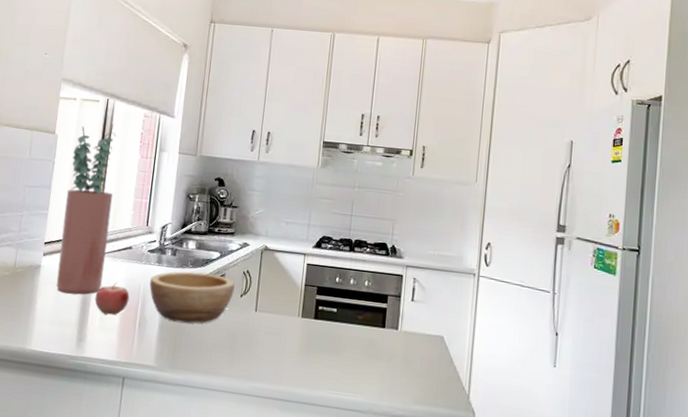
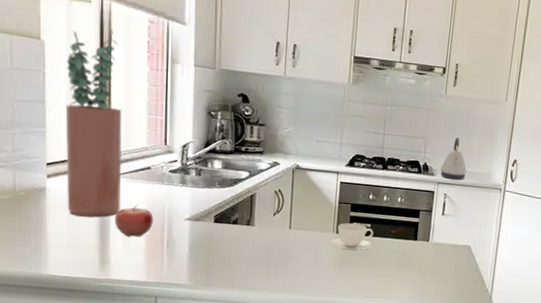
bowl: present [149,271,235,323] -> none [175,191,267,242]
teacup: none [294,306,340,336] -> present [329,223,374,250]
kettle: none [409,219,438,264] -> present [440,137,467,181]

